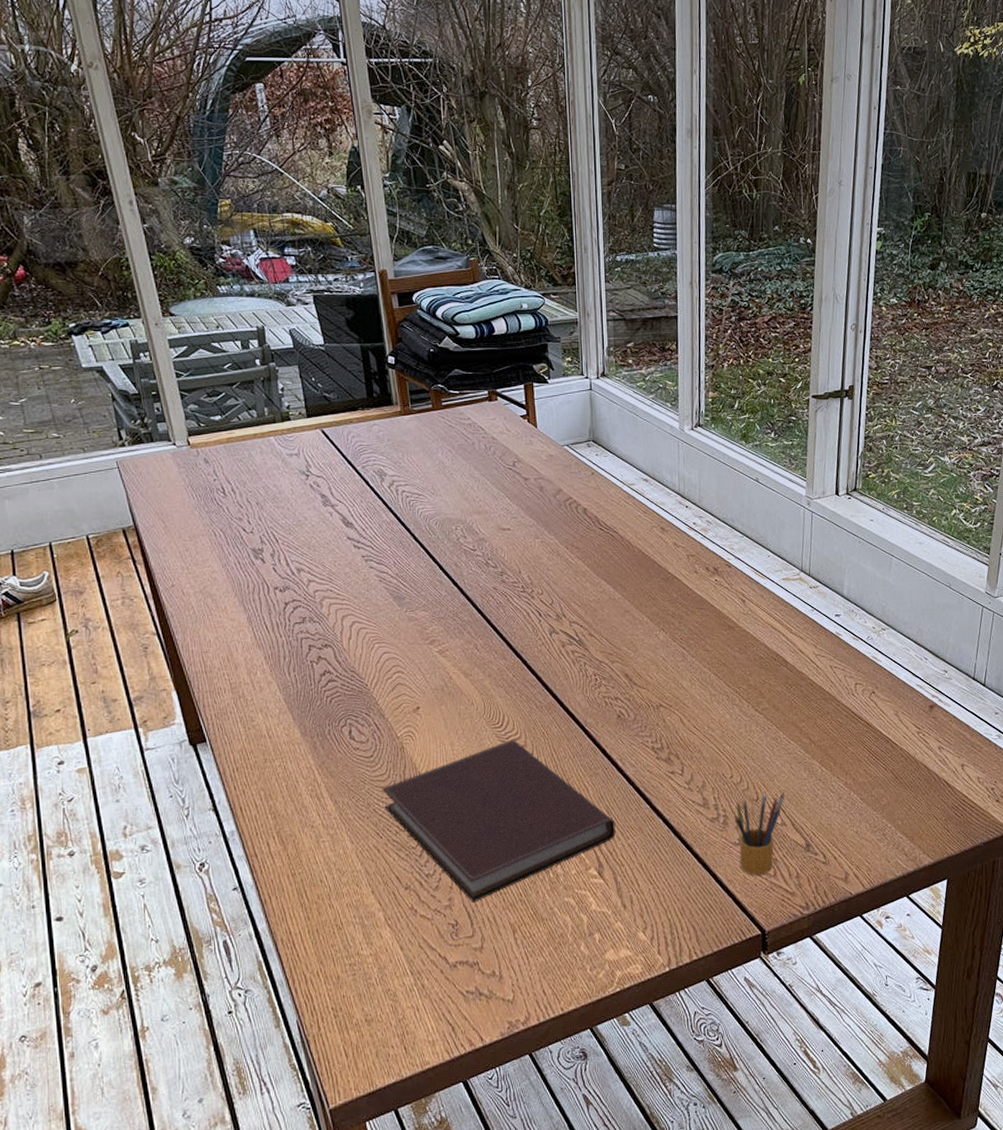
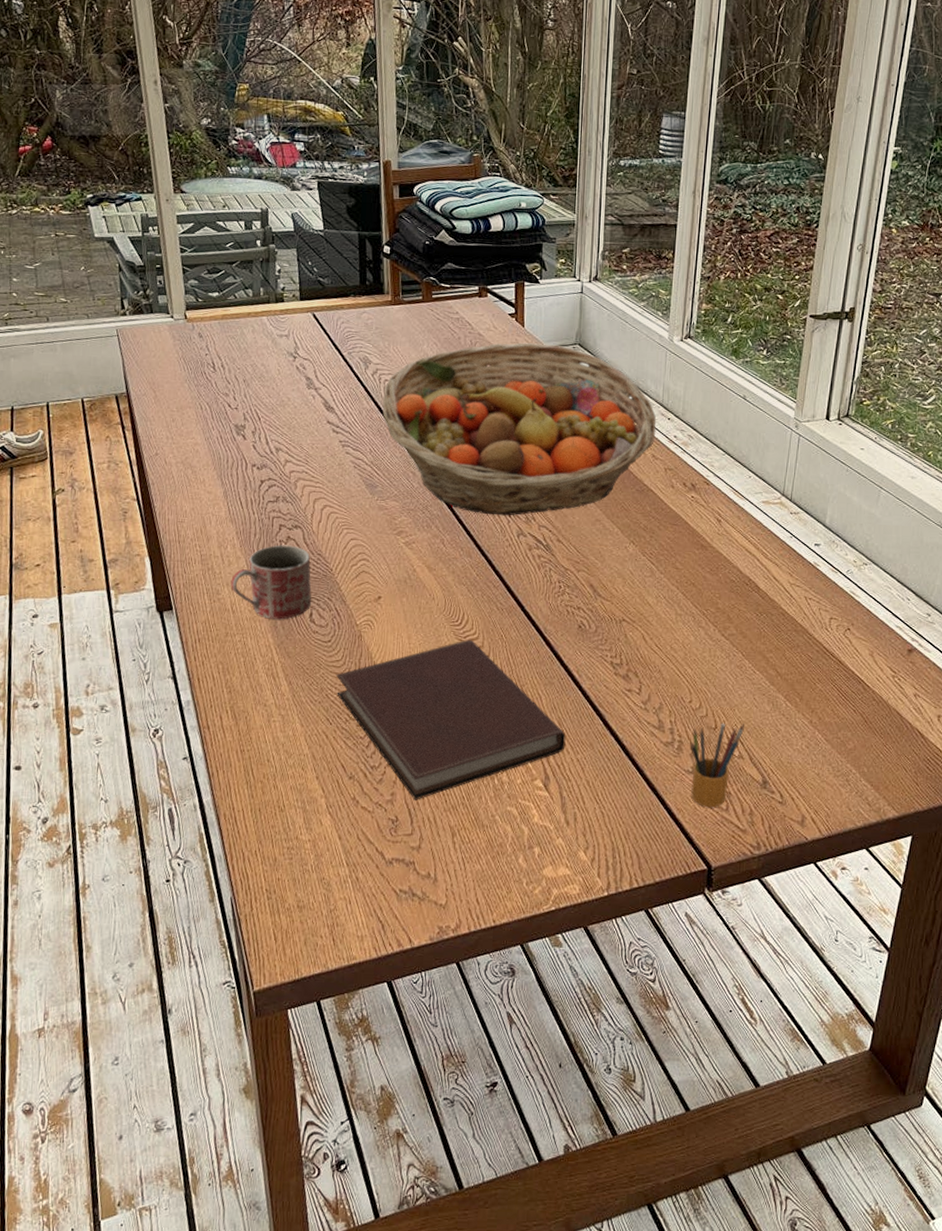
mug: none [264,665,350,741] -> present [230,545,312,620]
fruit basket: none [402,443,676,616] -> present [382,342,657,516]

